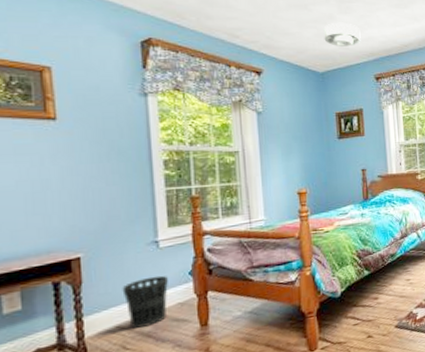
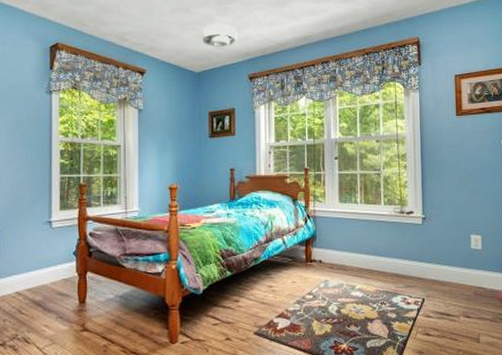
wastebasket: present [122,275,168,329] -> none [22,252,56,296]

